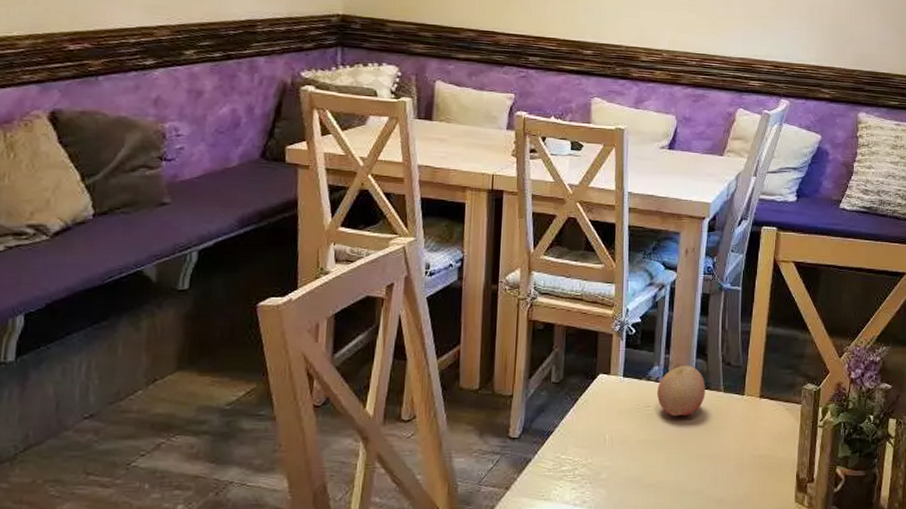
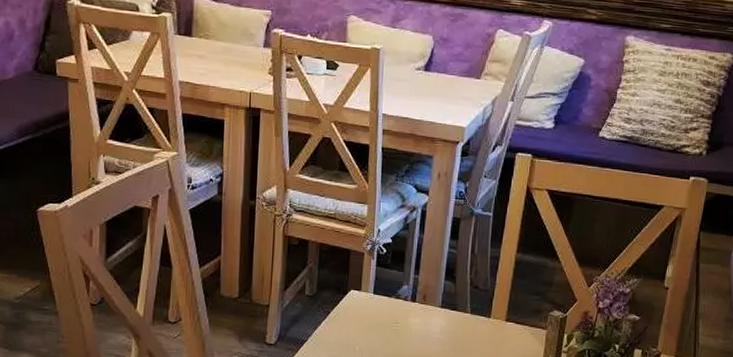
fruit: present [657,365,706,417] -> none [406,285,453,334]

